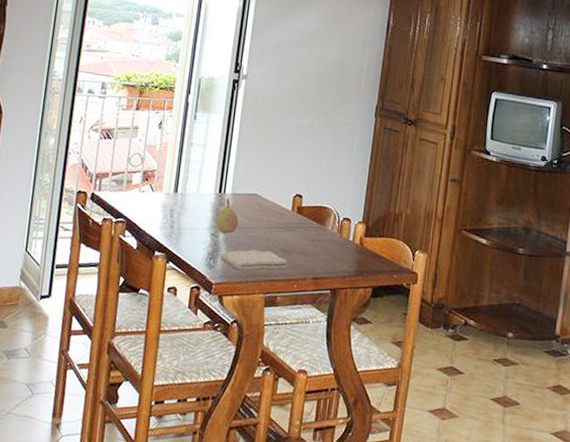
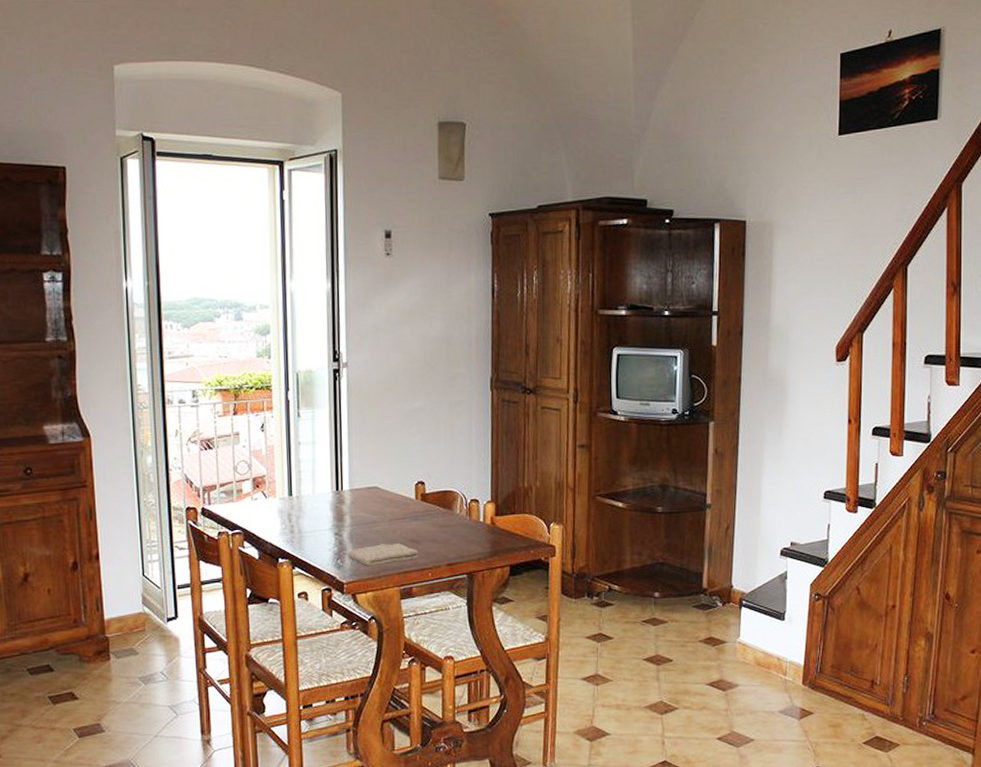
fruit: present [217,198,239,234] -> none [339,495,362,531]

